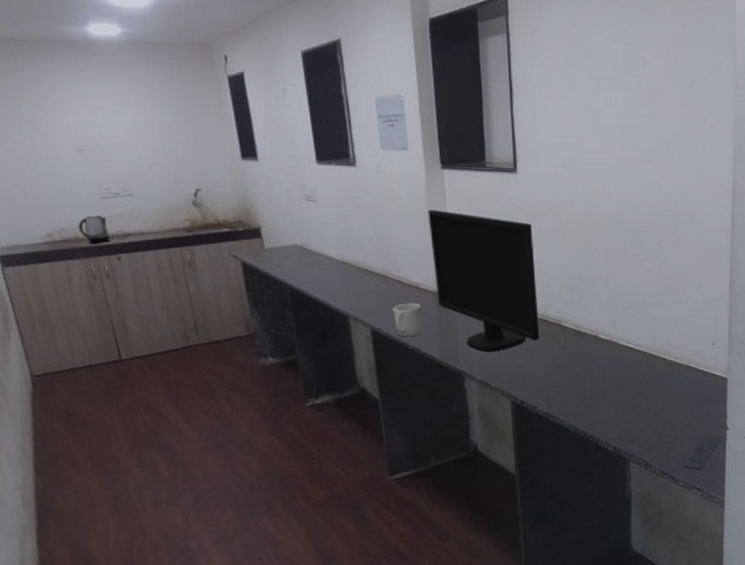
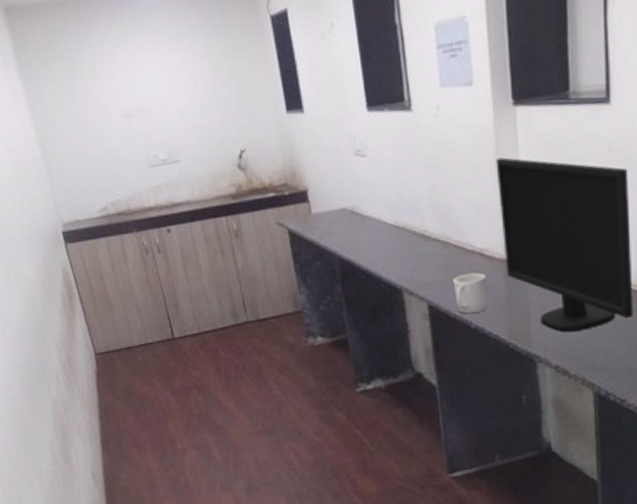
kettle: present [78,215,110,244] -> none [130,185,160,216]

